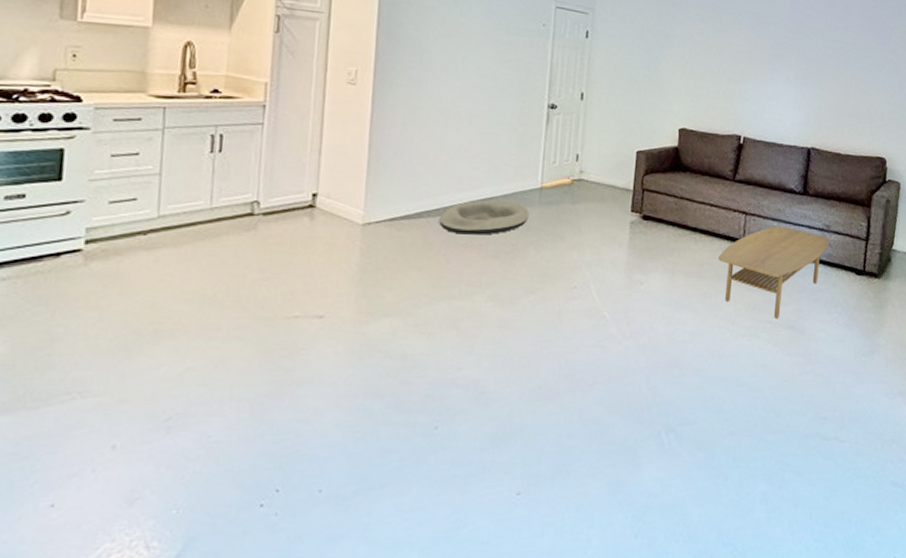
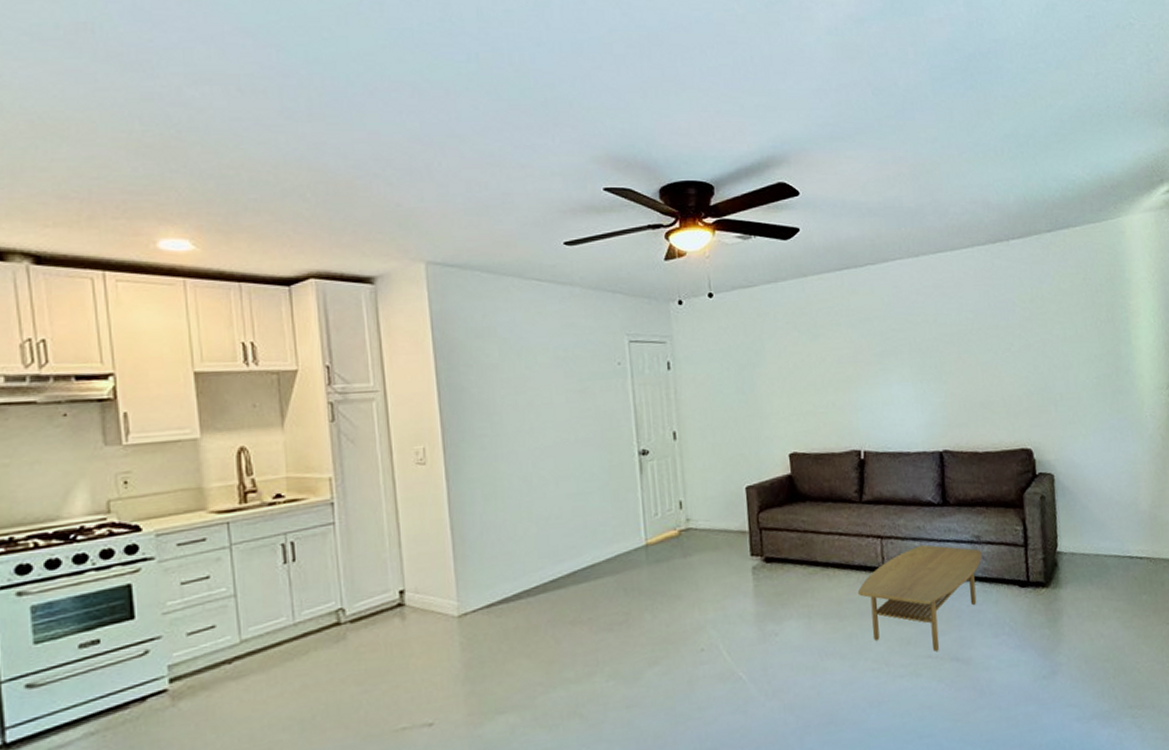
dog bed: present [439,200,529,235] -> none [540,565,638,611]

